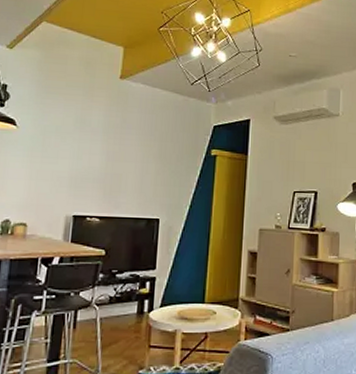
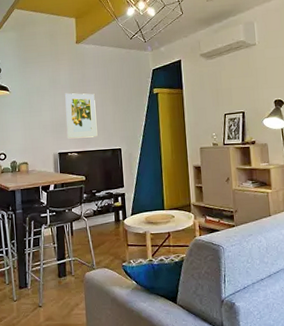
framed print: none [89,139,135,201] -> present [65,93,98,139]

